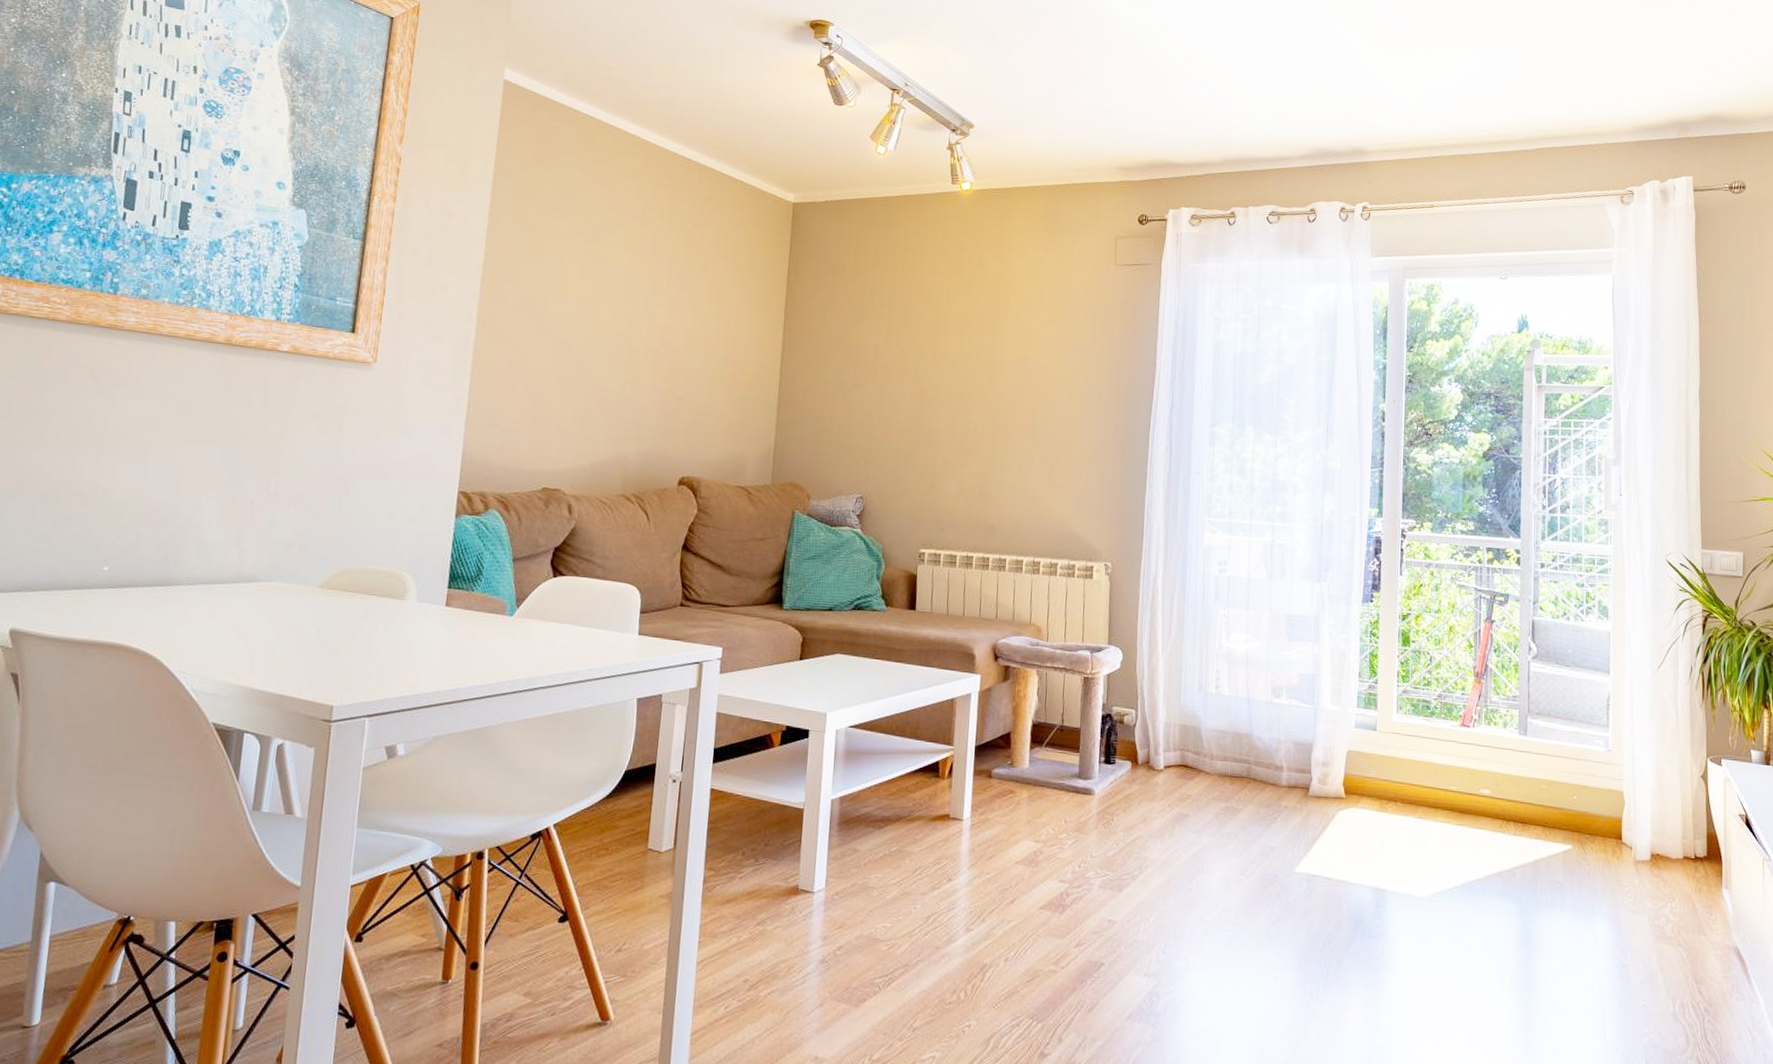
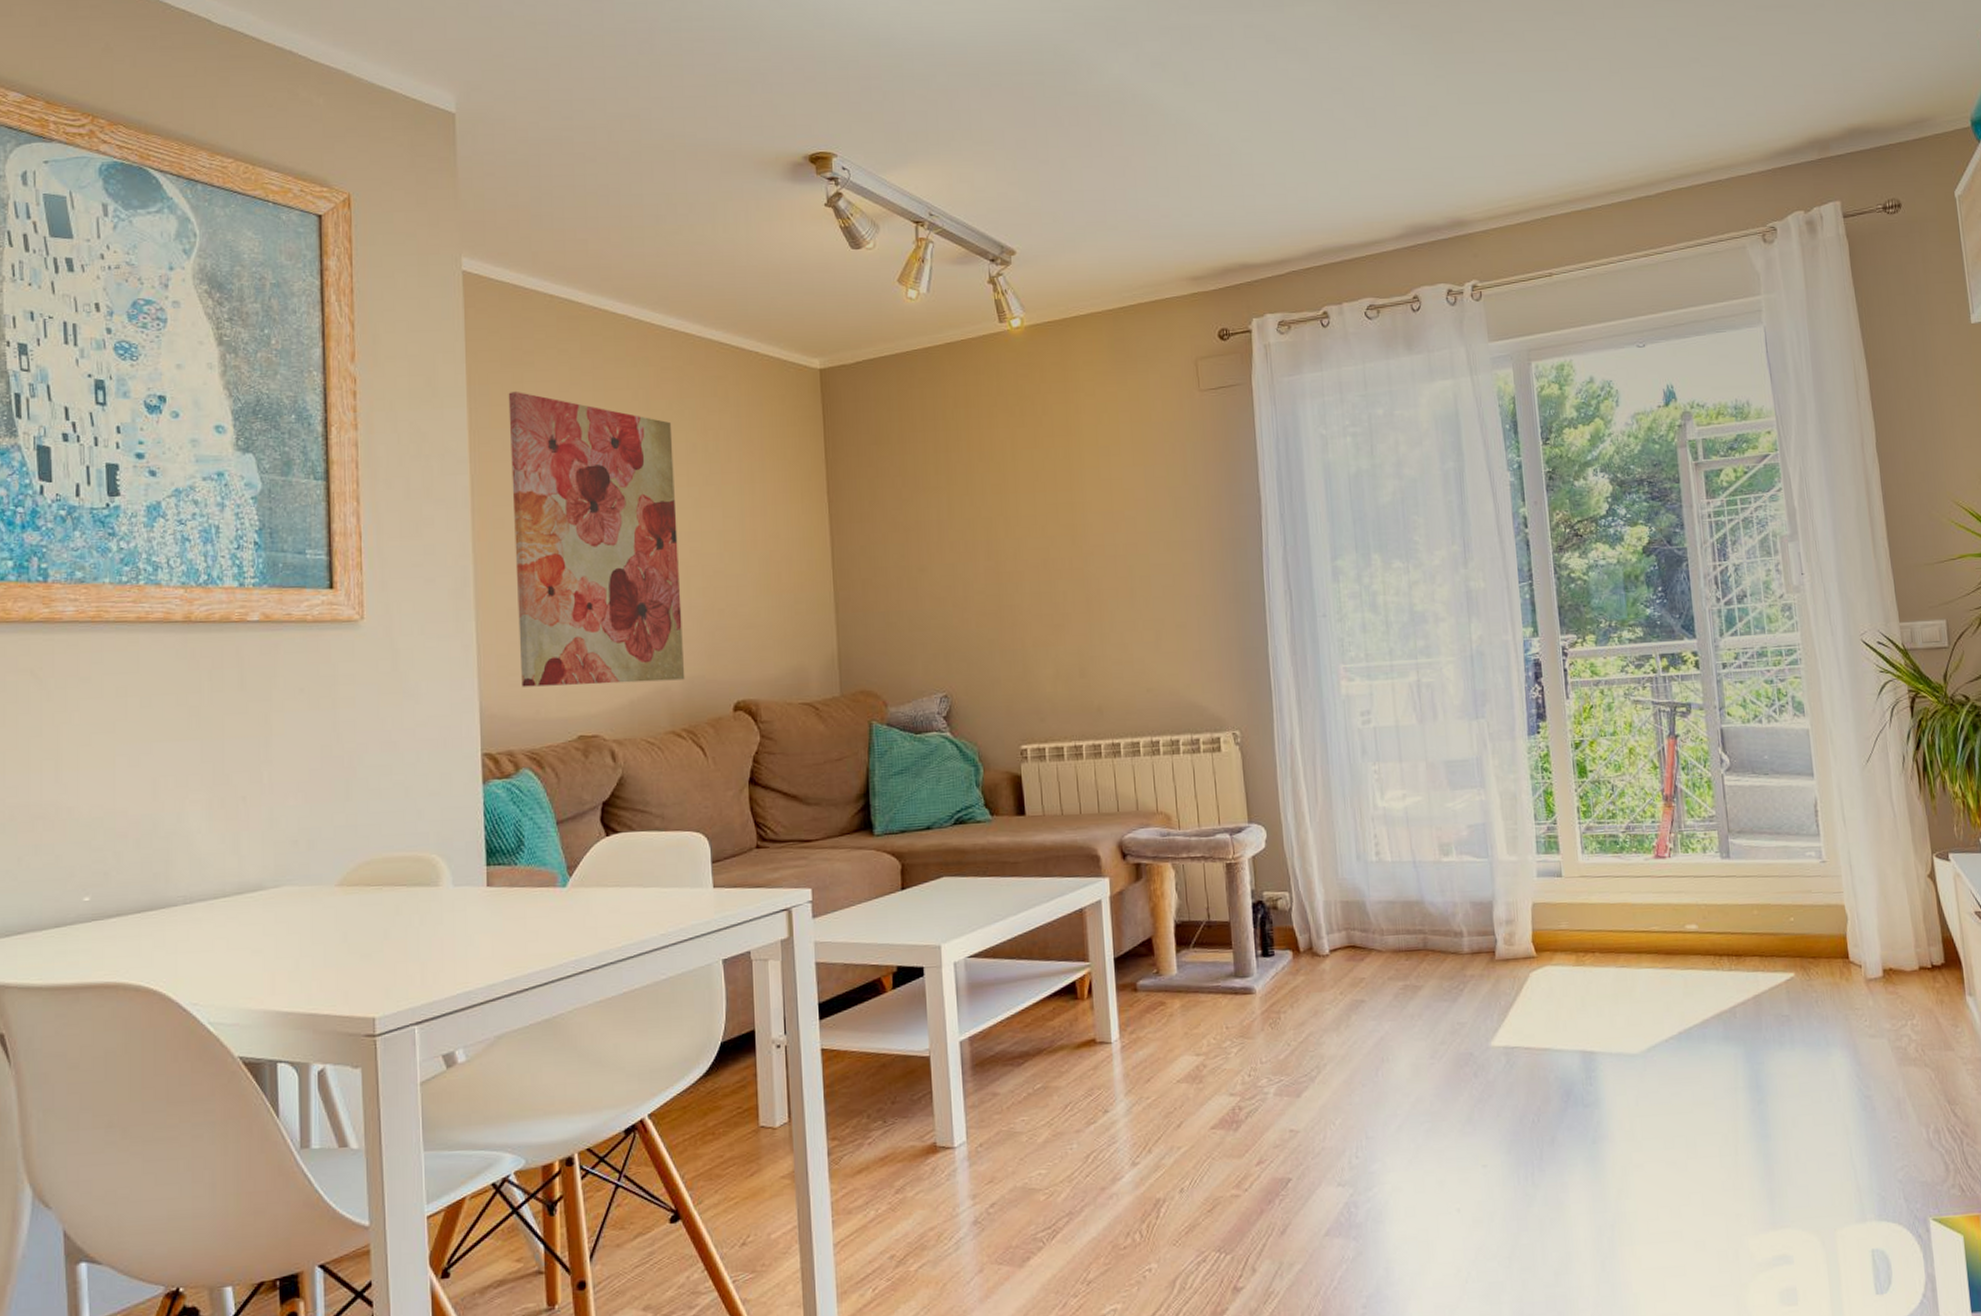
wall art: none [501,186,660,452] -> present [508,390,685,687]

